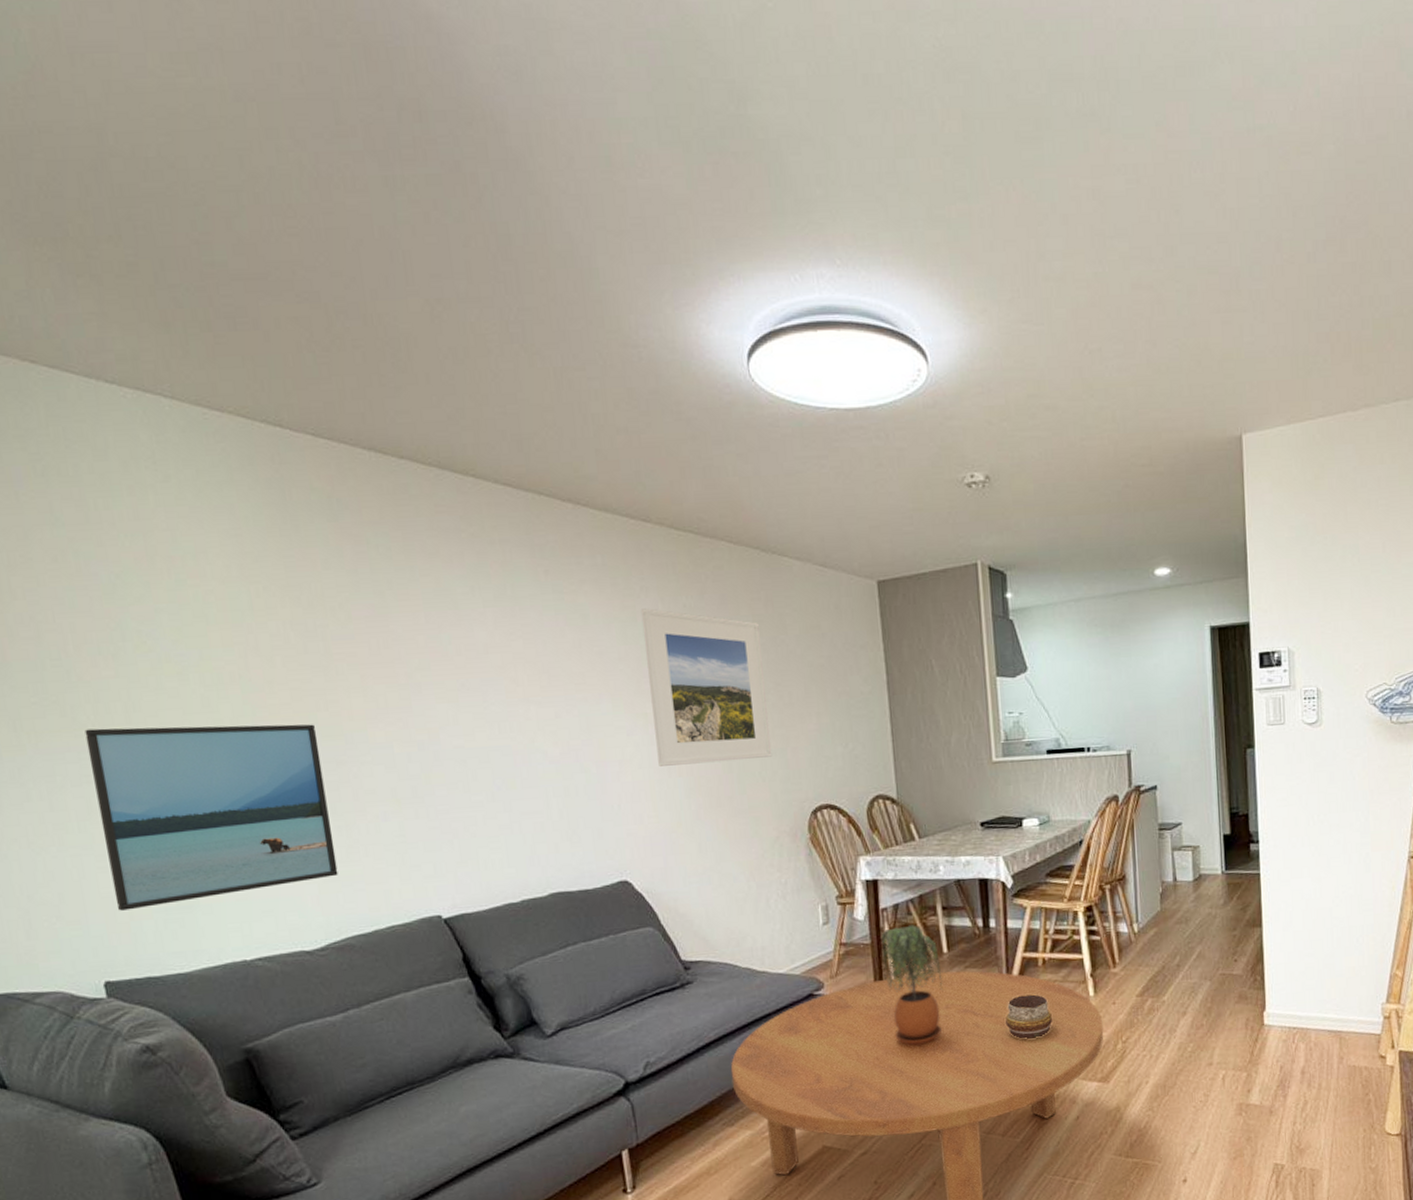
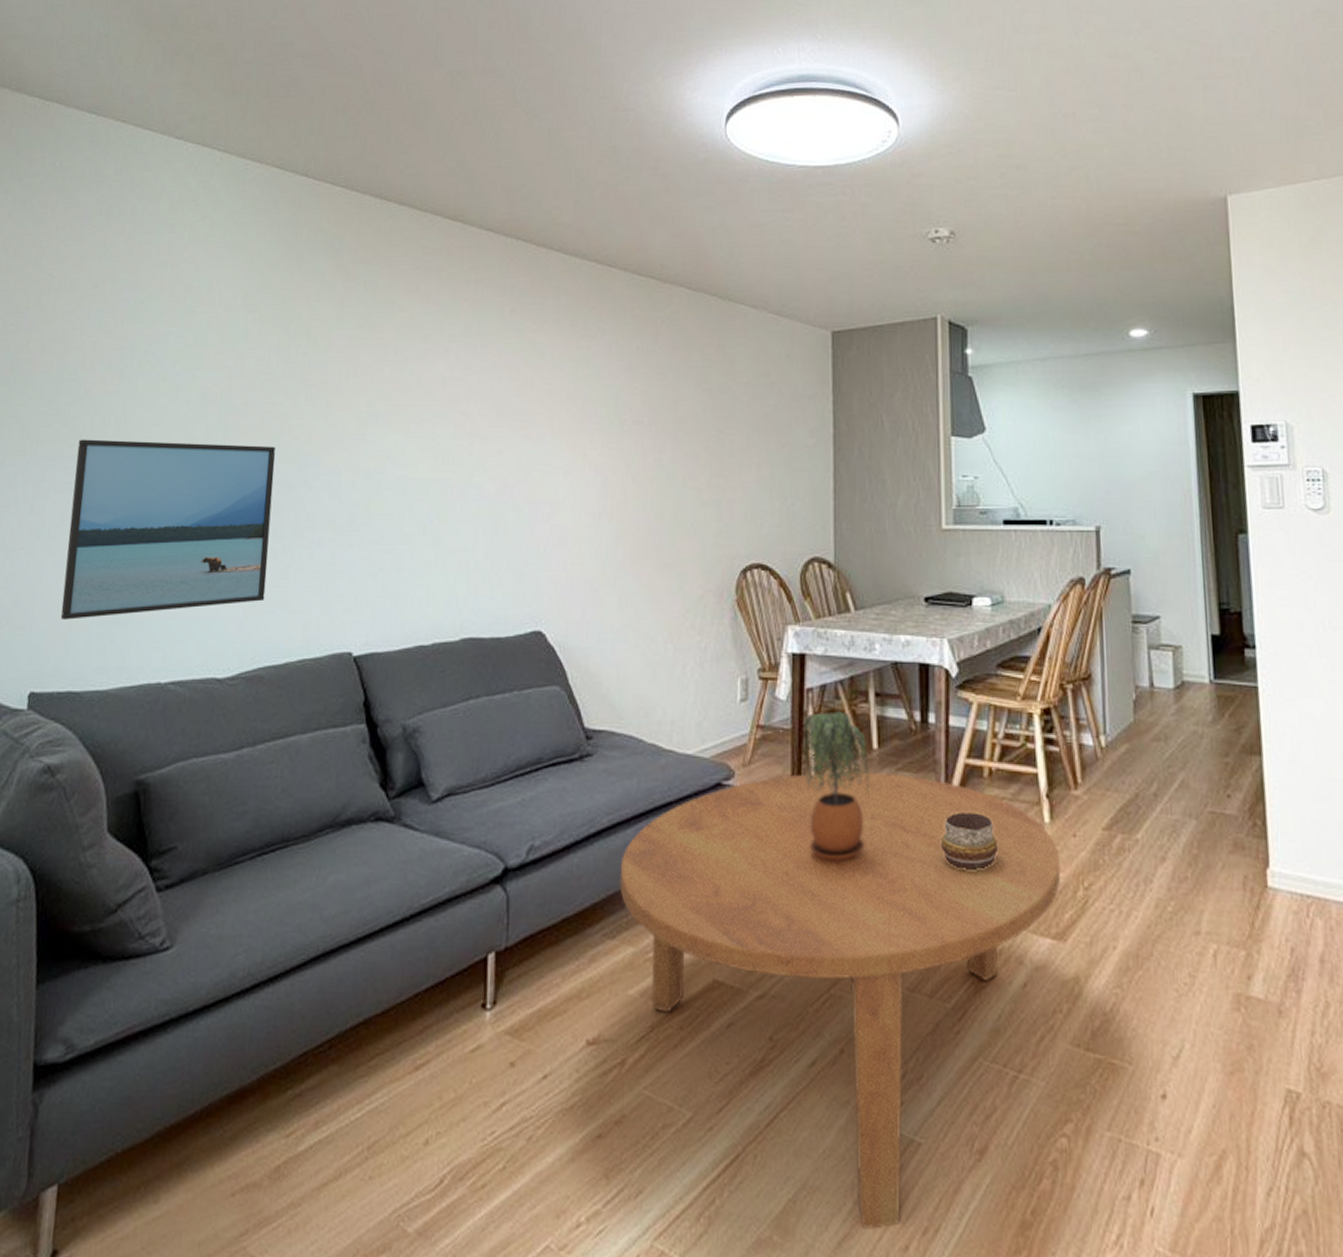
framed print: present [640,608,773,766] -> none [590,349,708,510]

